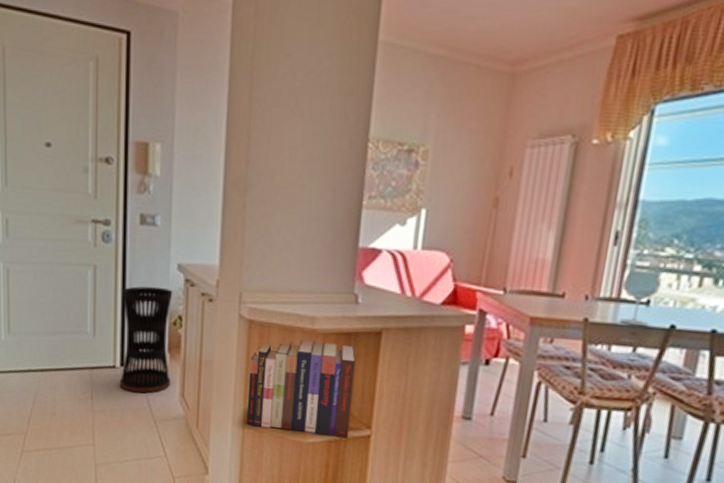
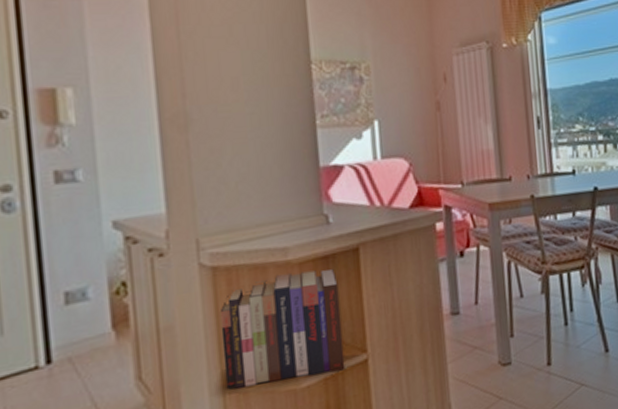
umbrella stand: present [119,286,173,394] -> none [38,253,121,395]
wine glass: present [618,269,661,327] -> none [551,144,579,194]

